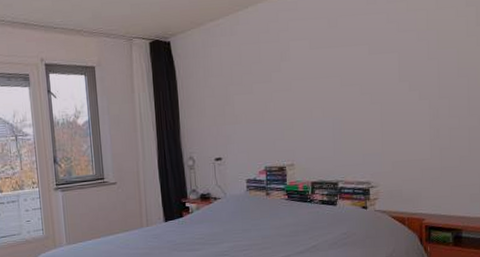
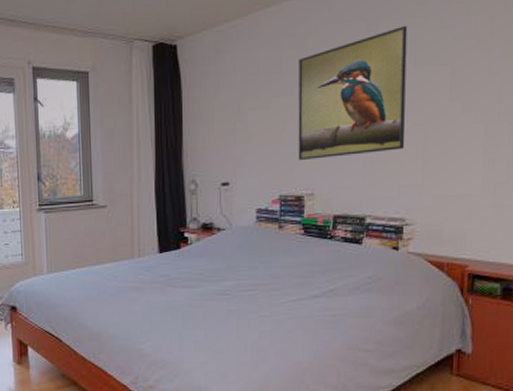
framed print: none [274,21,366,137] -> present [298,25,408,161]

